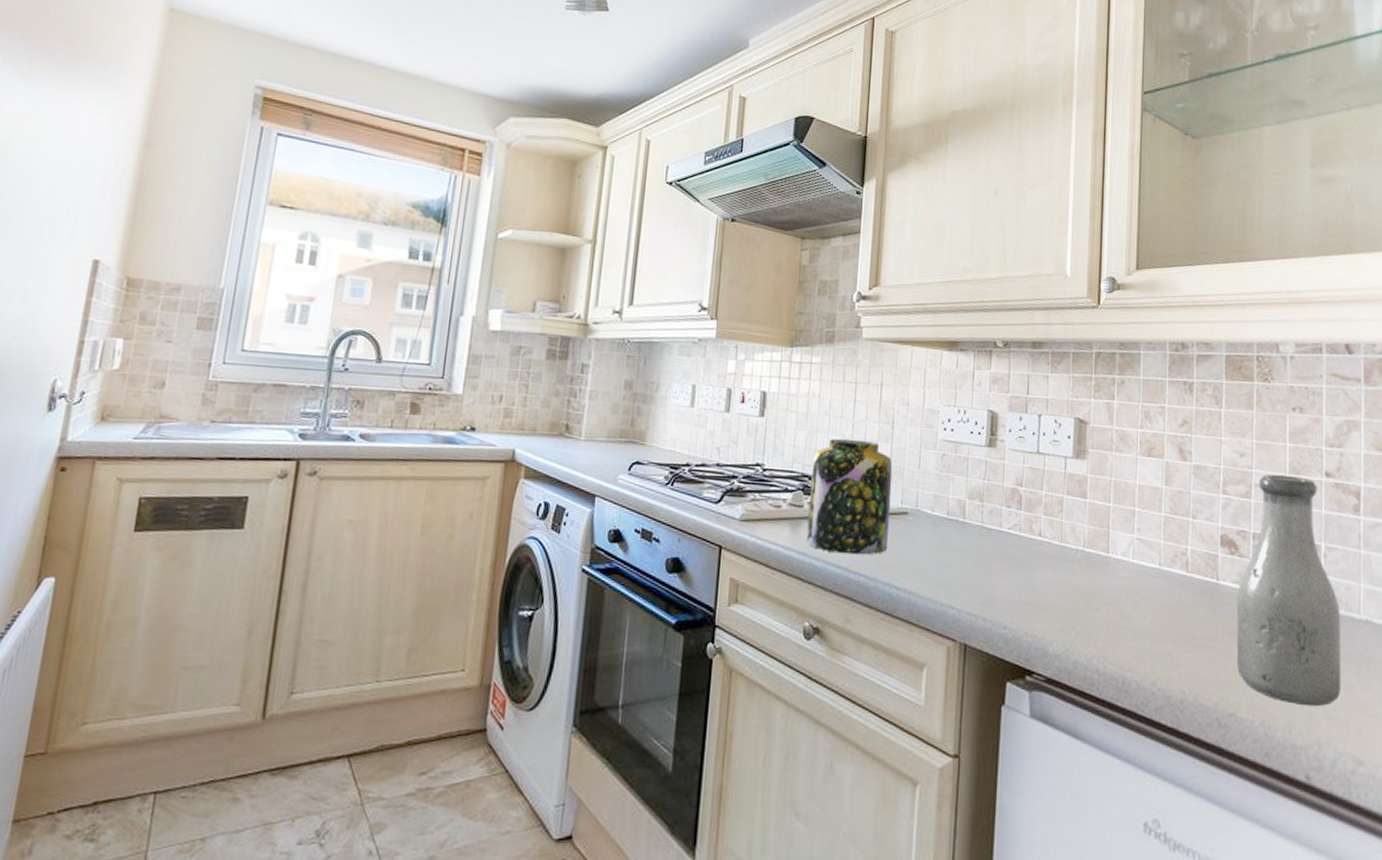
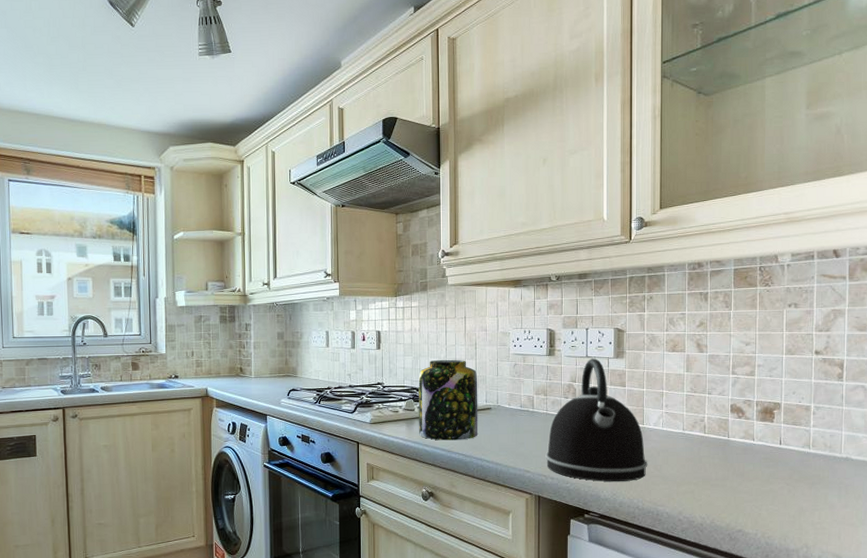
kettle: none [977,456,1113,632] -> present [545,358,648,482]
bottle: present [1236,474,1341,707] -> none [743,356,826,521]

